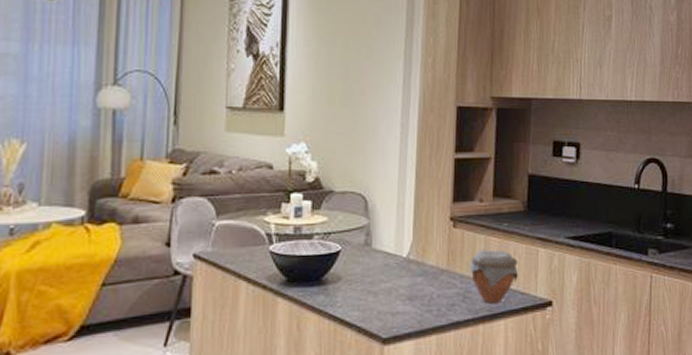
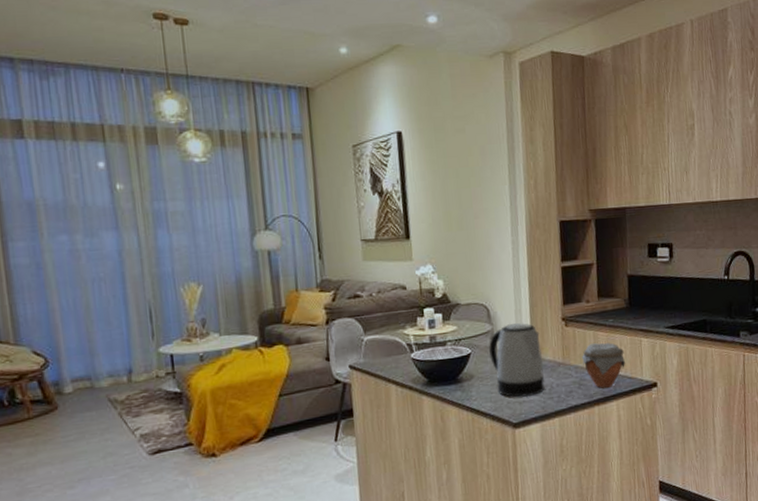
kettle: none [363,219,425,307] -> present [489,323,545,398]

